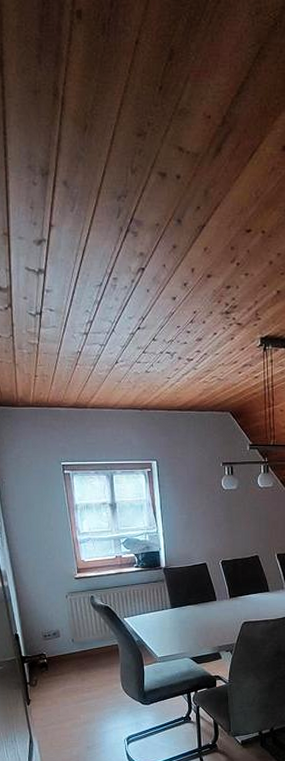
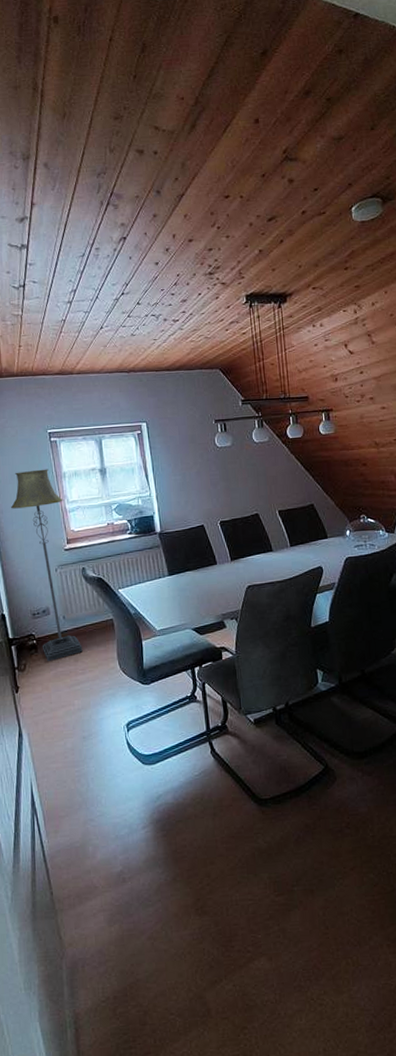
floor lamp: none [24,500,89,680] -> present [10,469,83,662]

